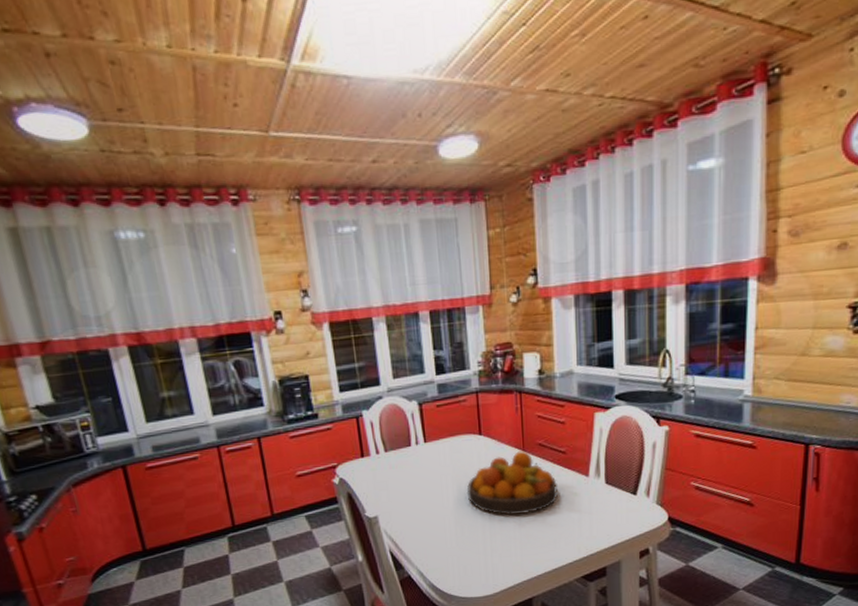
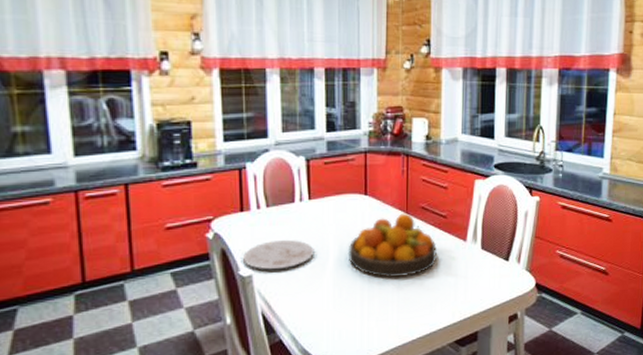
plate: none [367,481,434,511] -> present [242,239,314,270]

